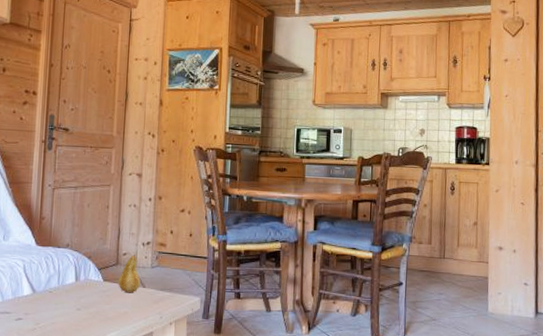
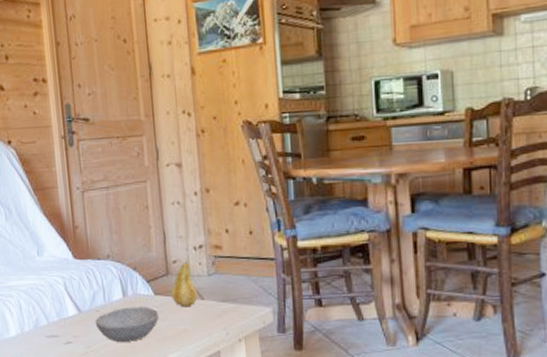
bowl: none [46,290,105,321] -> present [95,307,160,342]

